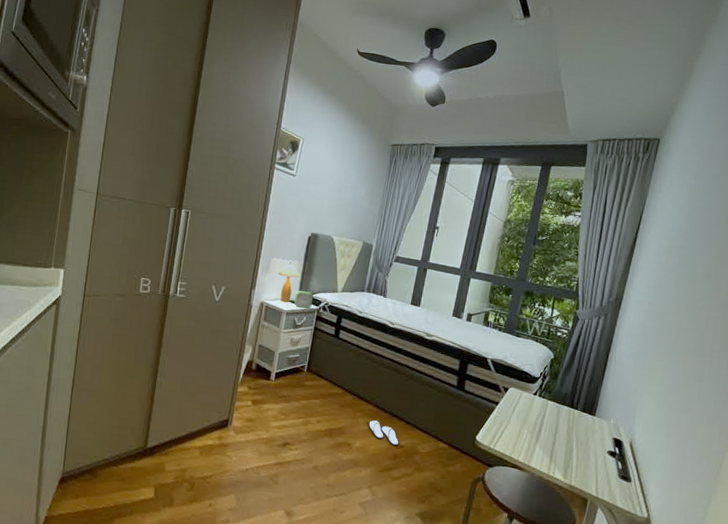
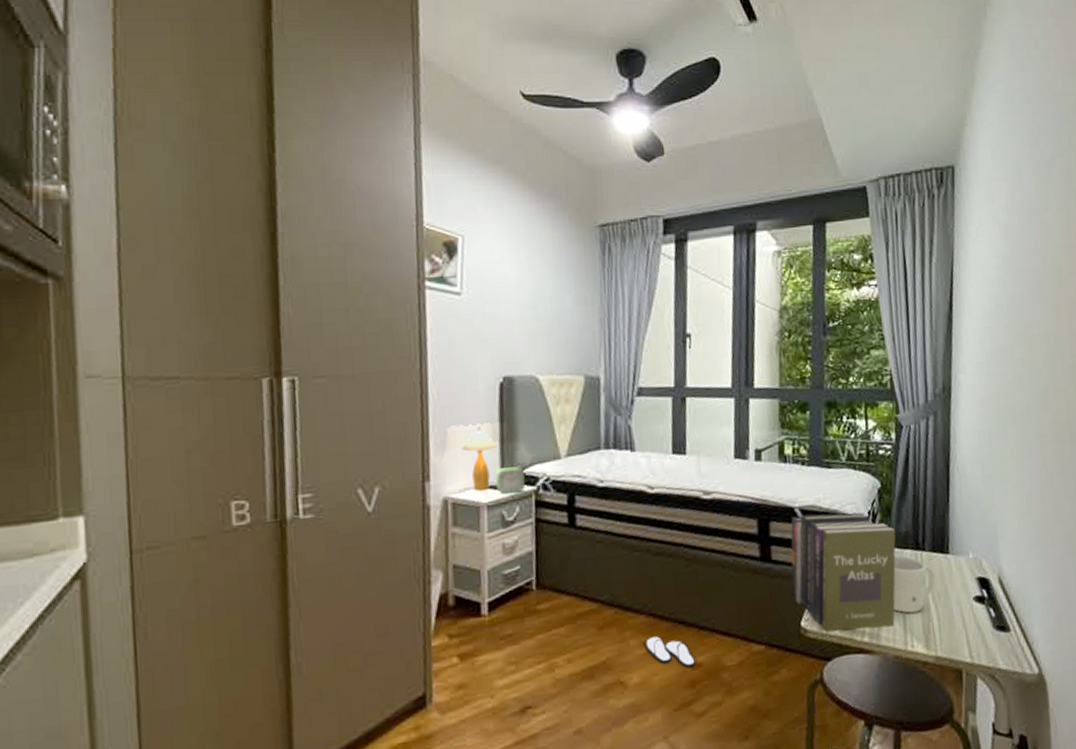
books: none [473,364,559,456] -> present [790,512,896,632]
mug: none [545,407,582,451] -> present [893,555,936,614]

